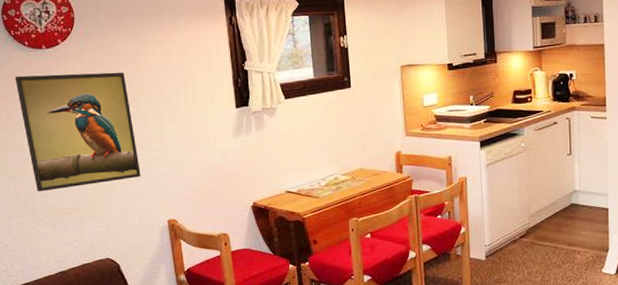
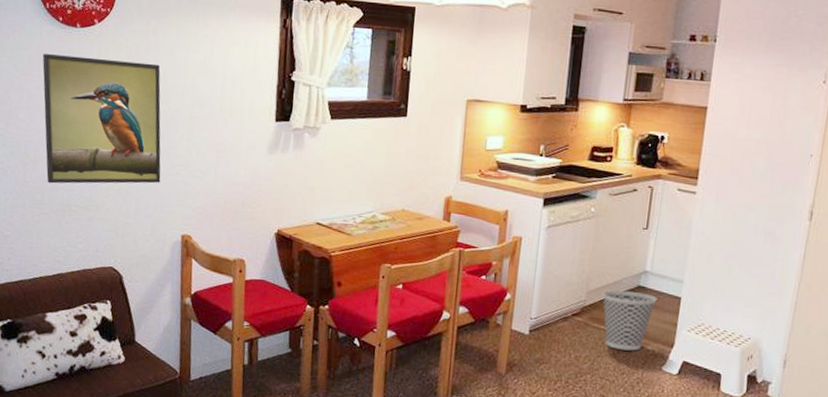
wastebasket: none [542,209,589,261] -> present [602,290,657,351]

